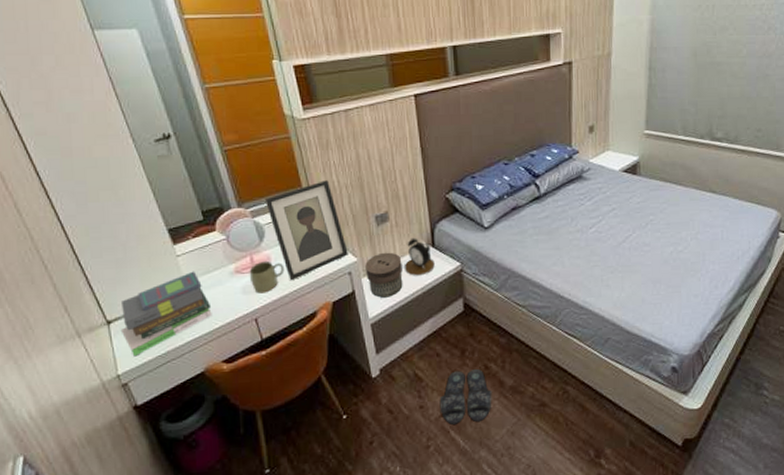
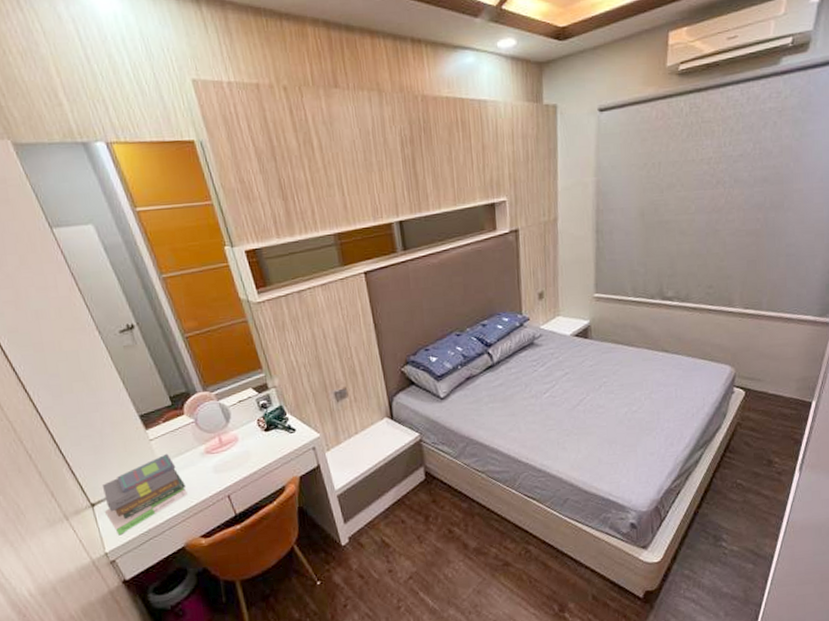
mug: present [249,260,285,294] -> none [218,440,252,472]
picture frame: present [264,180,348,281] -> none [227,361,311,459]
decorative box: present [365,252,403,298] -> none [328,426,366,471]
alarm clock: present [404,236,435,276] -> none [365,410,395,448]
slippers: present [439,369,492,425] -> none [407,533,457,586]

